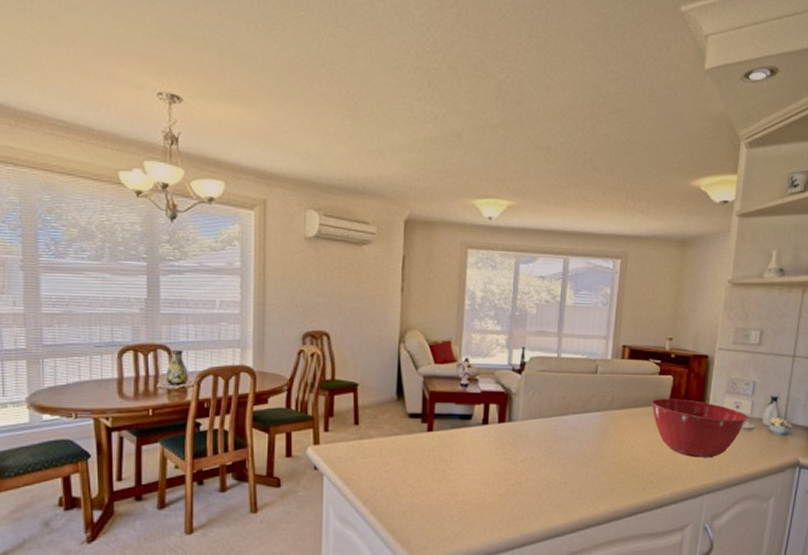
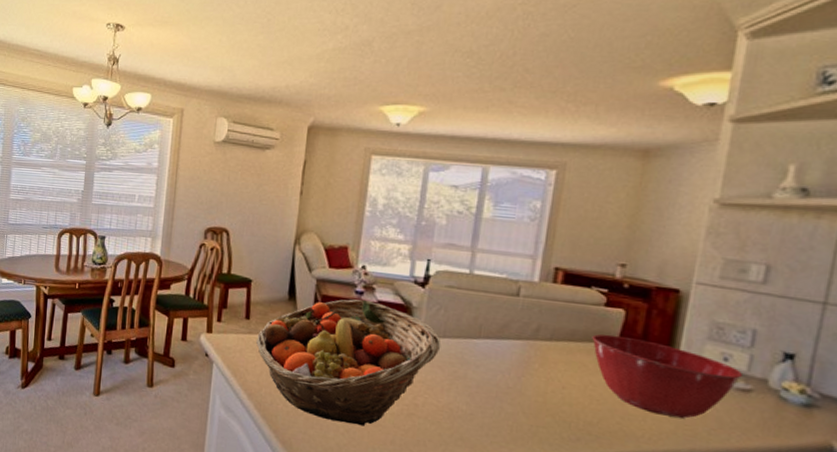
fruit basket: none [366,391,538,512] -> present [255,299,441,426]

